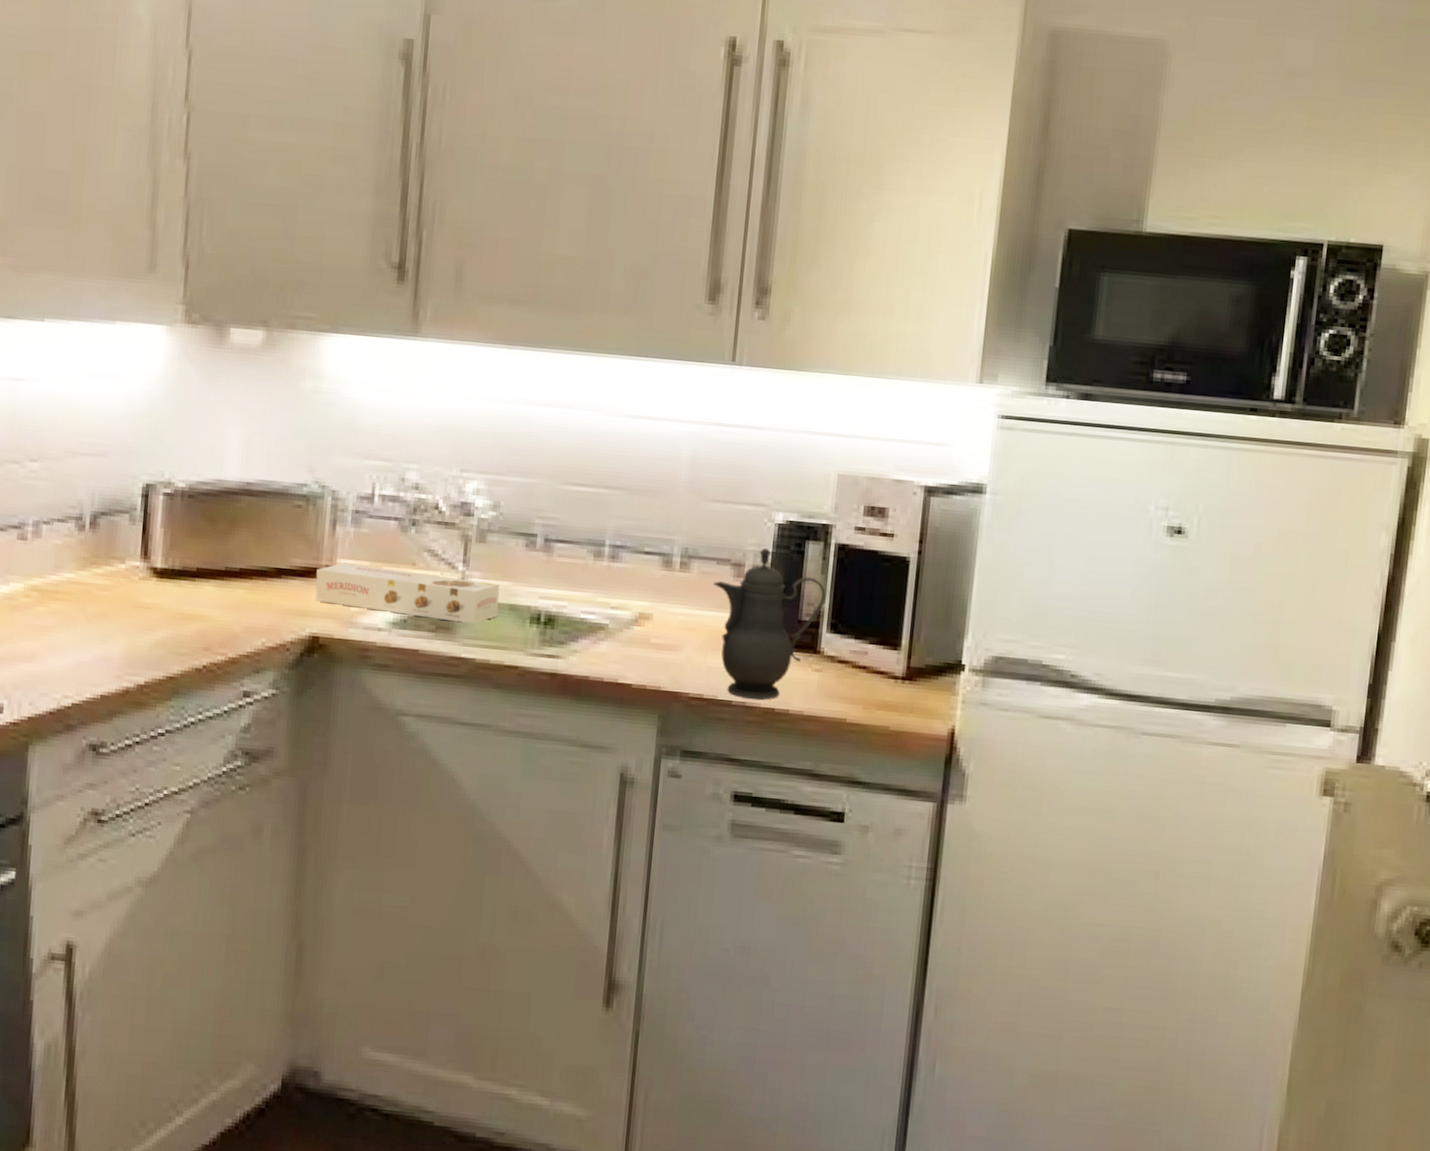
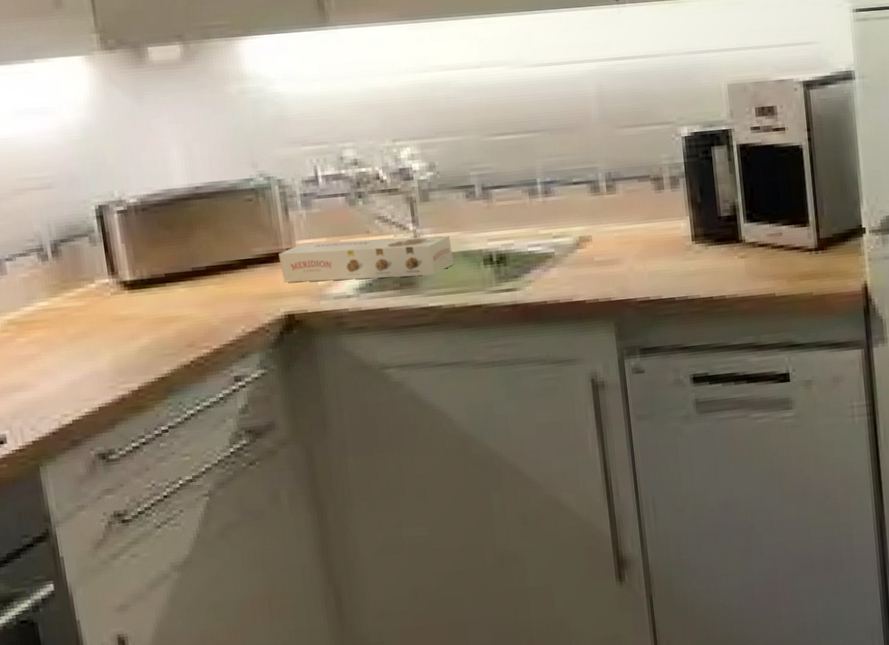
coffeepot: present [713,548,826,699] -> none [638,160,738,293]

